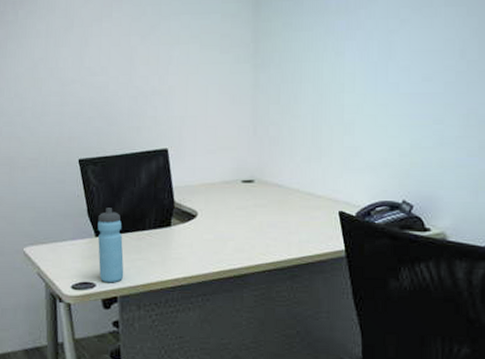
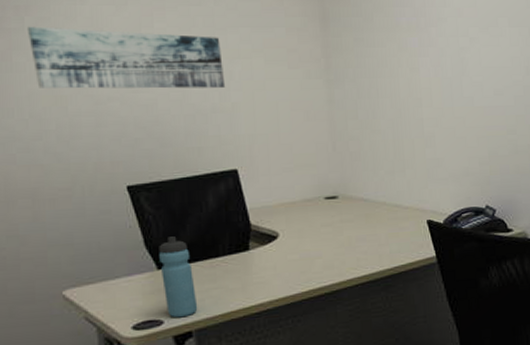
wall art: none [19,18,165,72] -> present [26,26,226,89]

